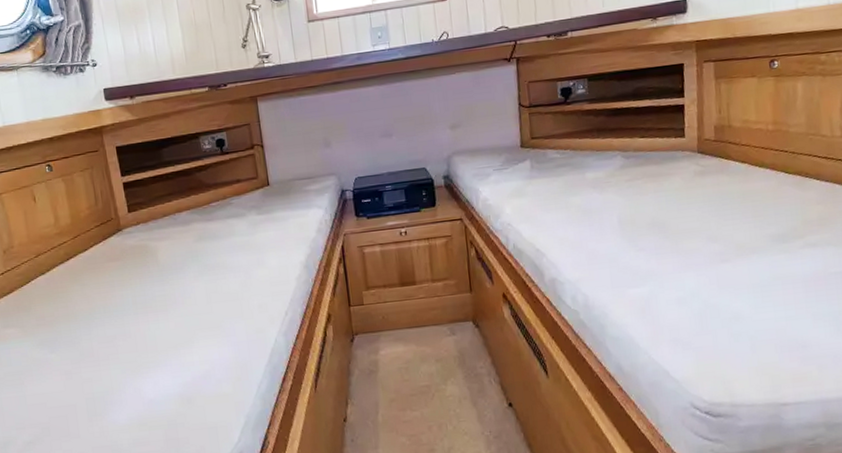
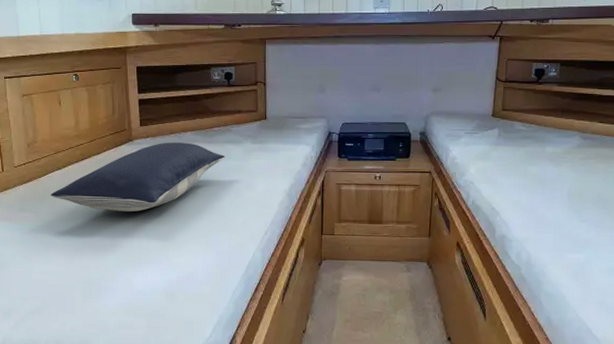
pillow: none [36,223,230,314] -> present [50,142,226,212]

